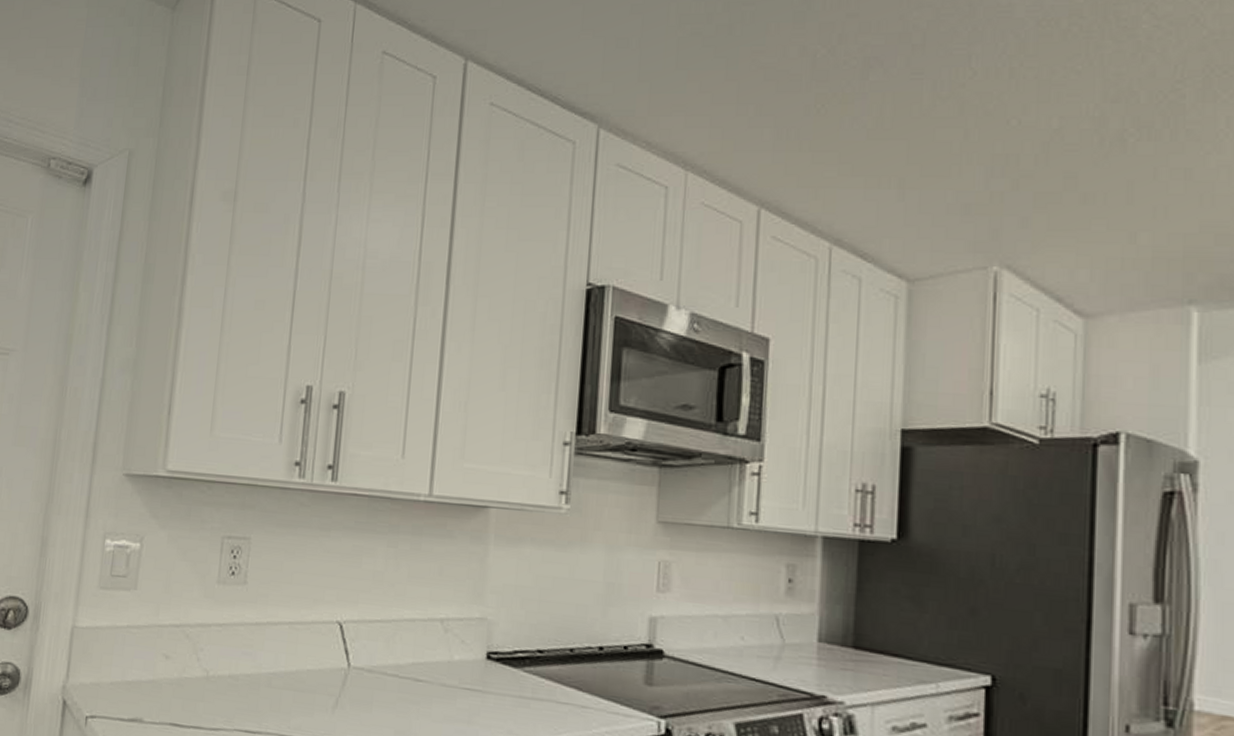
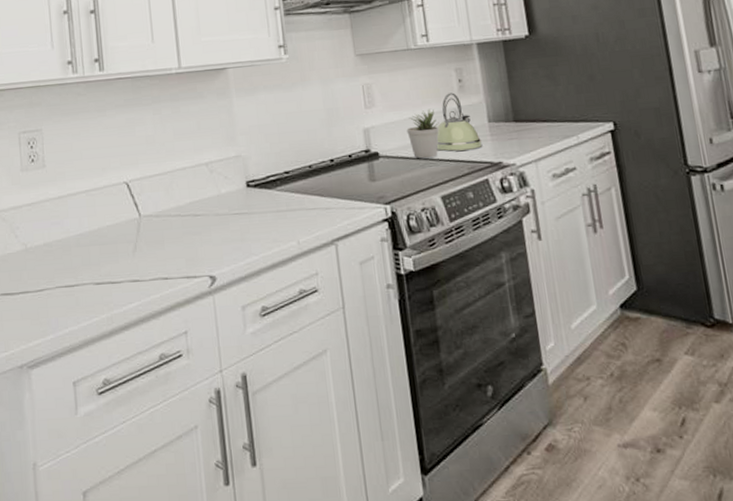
potted plant: none [706,608,752,673] -> present [406,108,439,159]
kettle: none [741,593,805,674] -> present [436,92,483,152]

